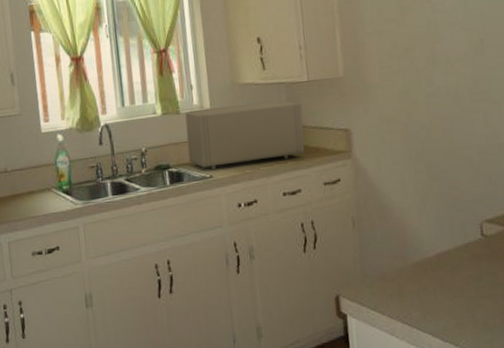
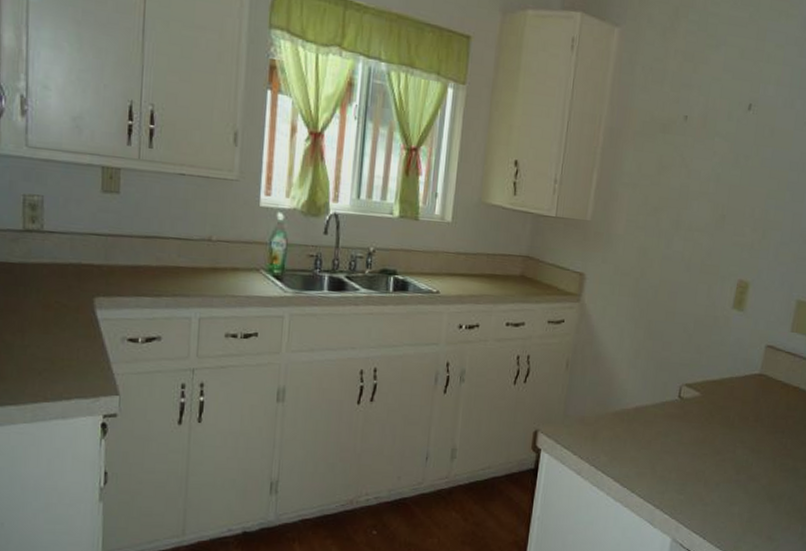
microwave: present [185,100,305,169] -> none [418,219,544,291]

